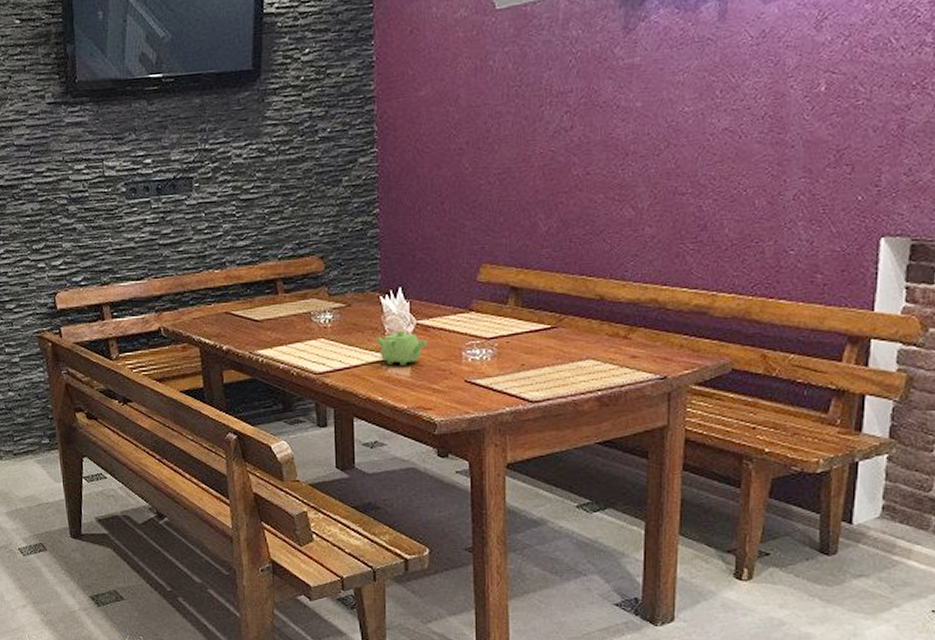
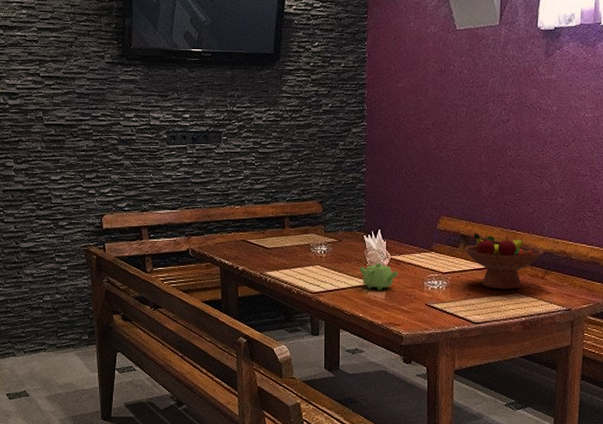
fruit bowl: none [516,284,627,356] -> present [465,233,544,290]

